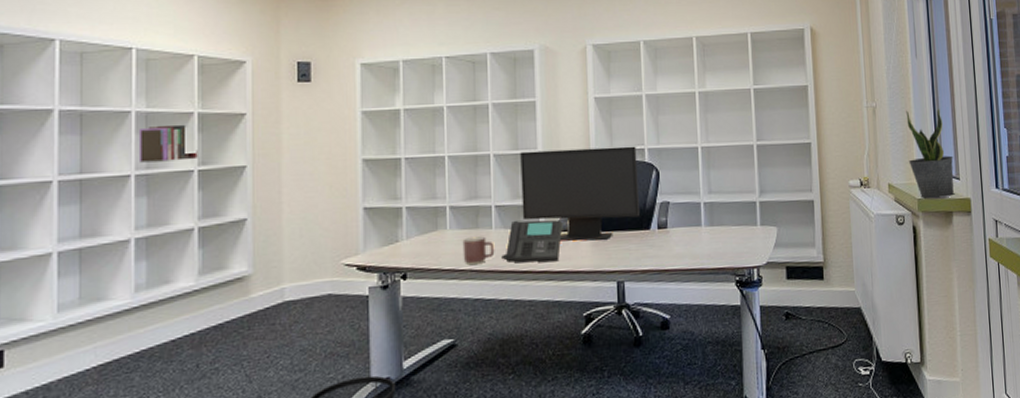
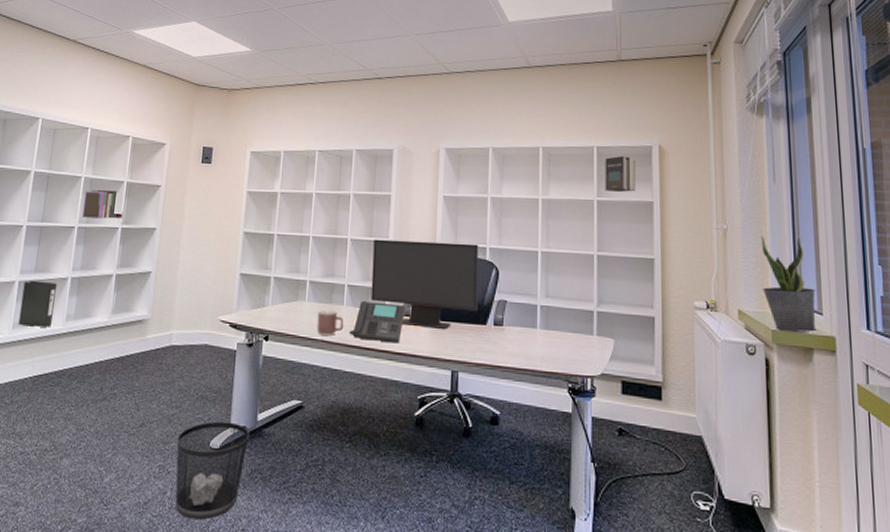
binder: none [65,248,115,307] -> present [18,280,57,329]
books: none [759,40,790,78] -> present [605,155,636,192]

